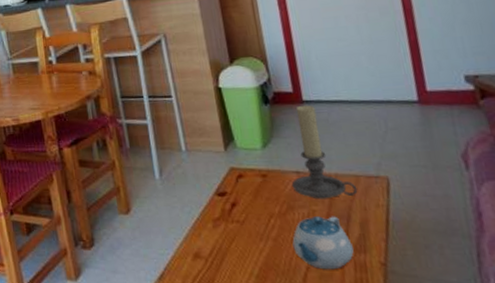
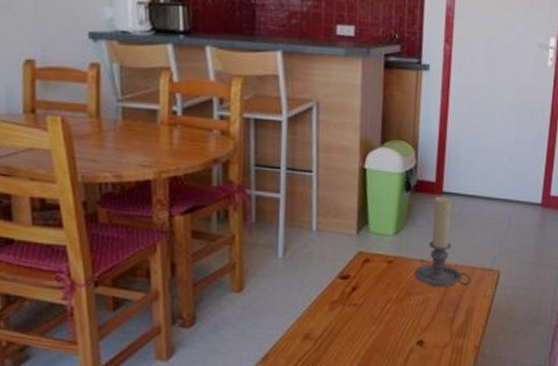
teapot: present [292,216,354,270] -> none [402,303,455,352]

